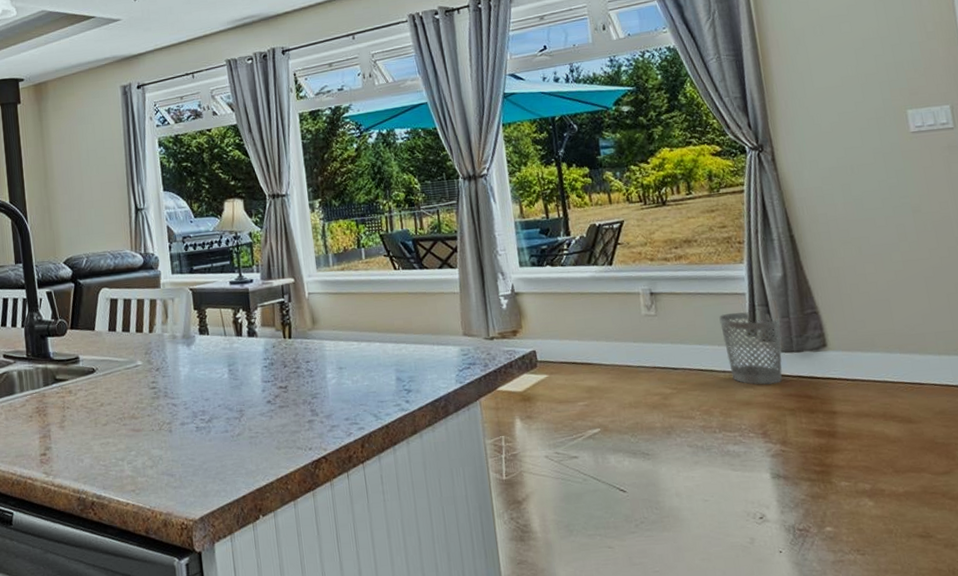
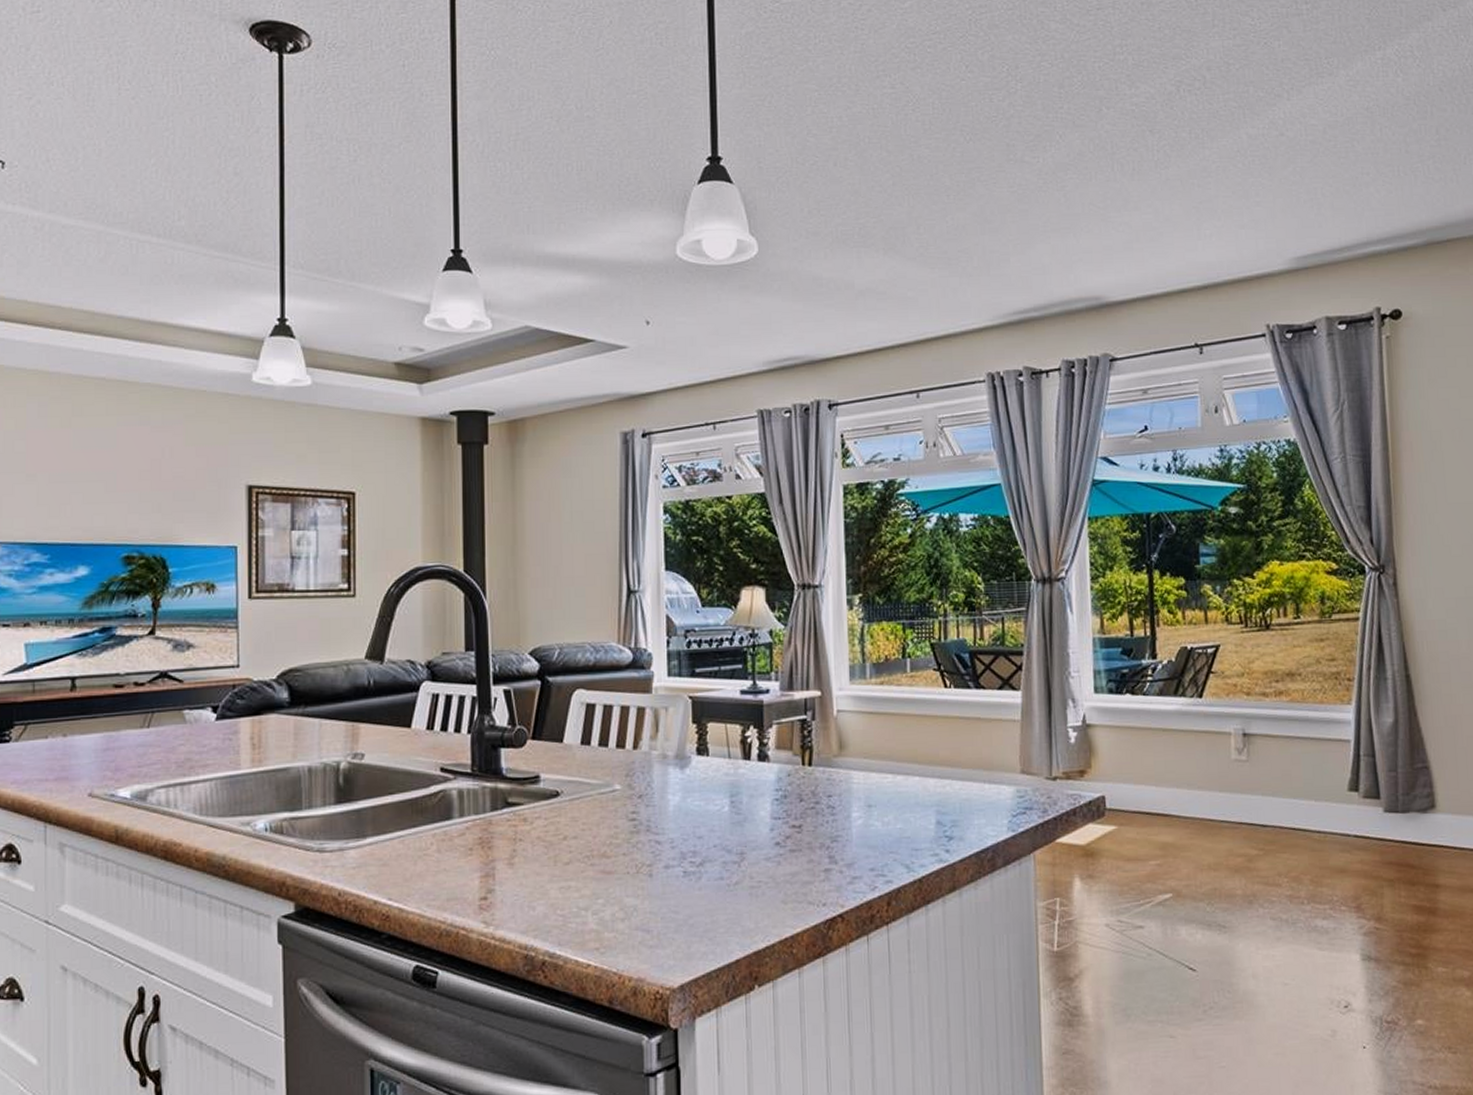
wastebasket: present [719,312,782,385] -> none [1319,762,1387,850]

